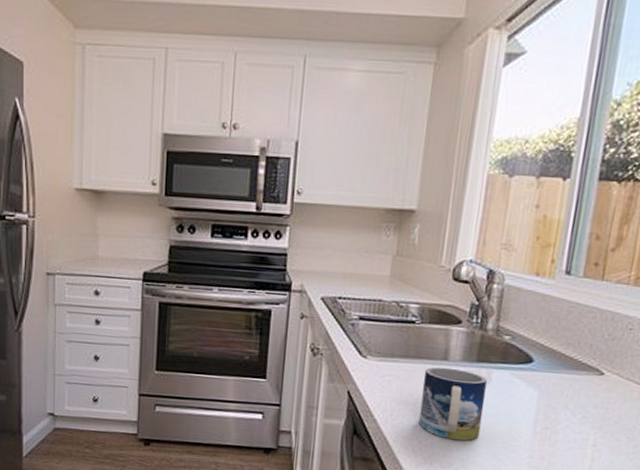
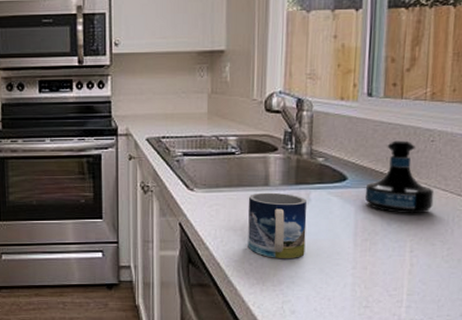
tequila bottle: none [550,325,627,407] -> present [365,140,435,214]

